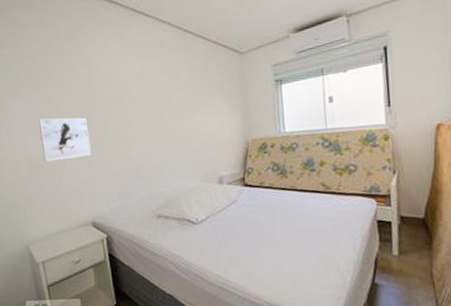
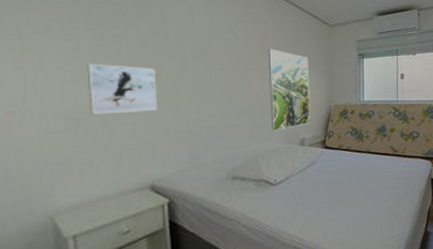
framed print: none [179,86,228,170] -> present [268,48,311,131]

